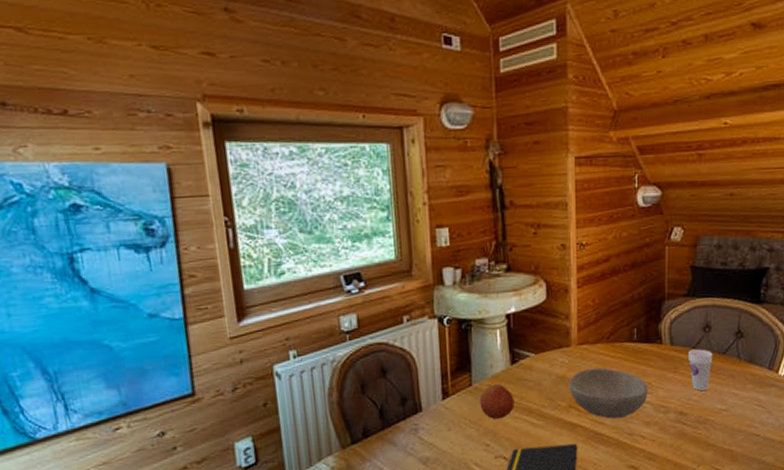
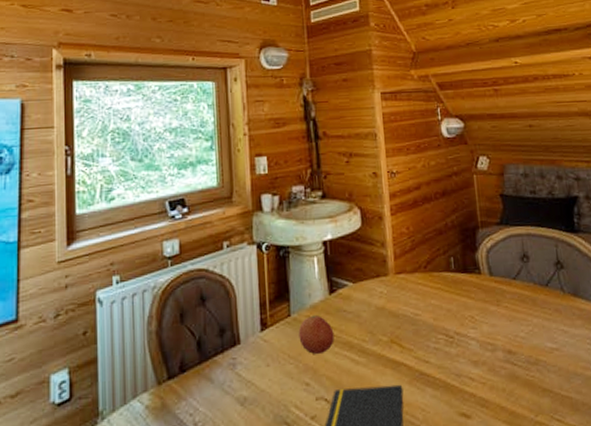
bowl: present [568,367,648,419] -> none [388,299,472,357]
cup: present [689,349,713,392] -> none [509,280,536,328]

